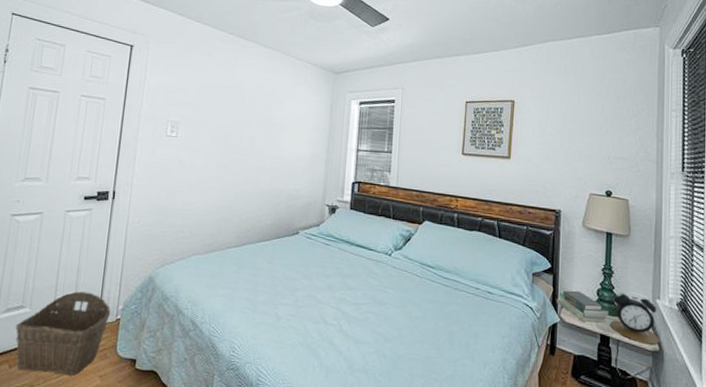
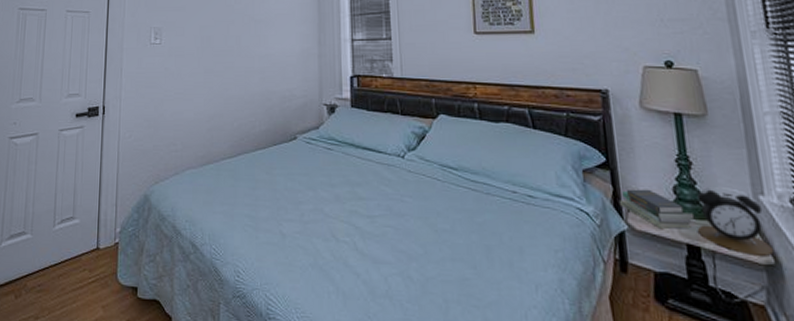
wicker basket: present [15,291,111,376] -> none [18,214,109,306]

